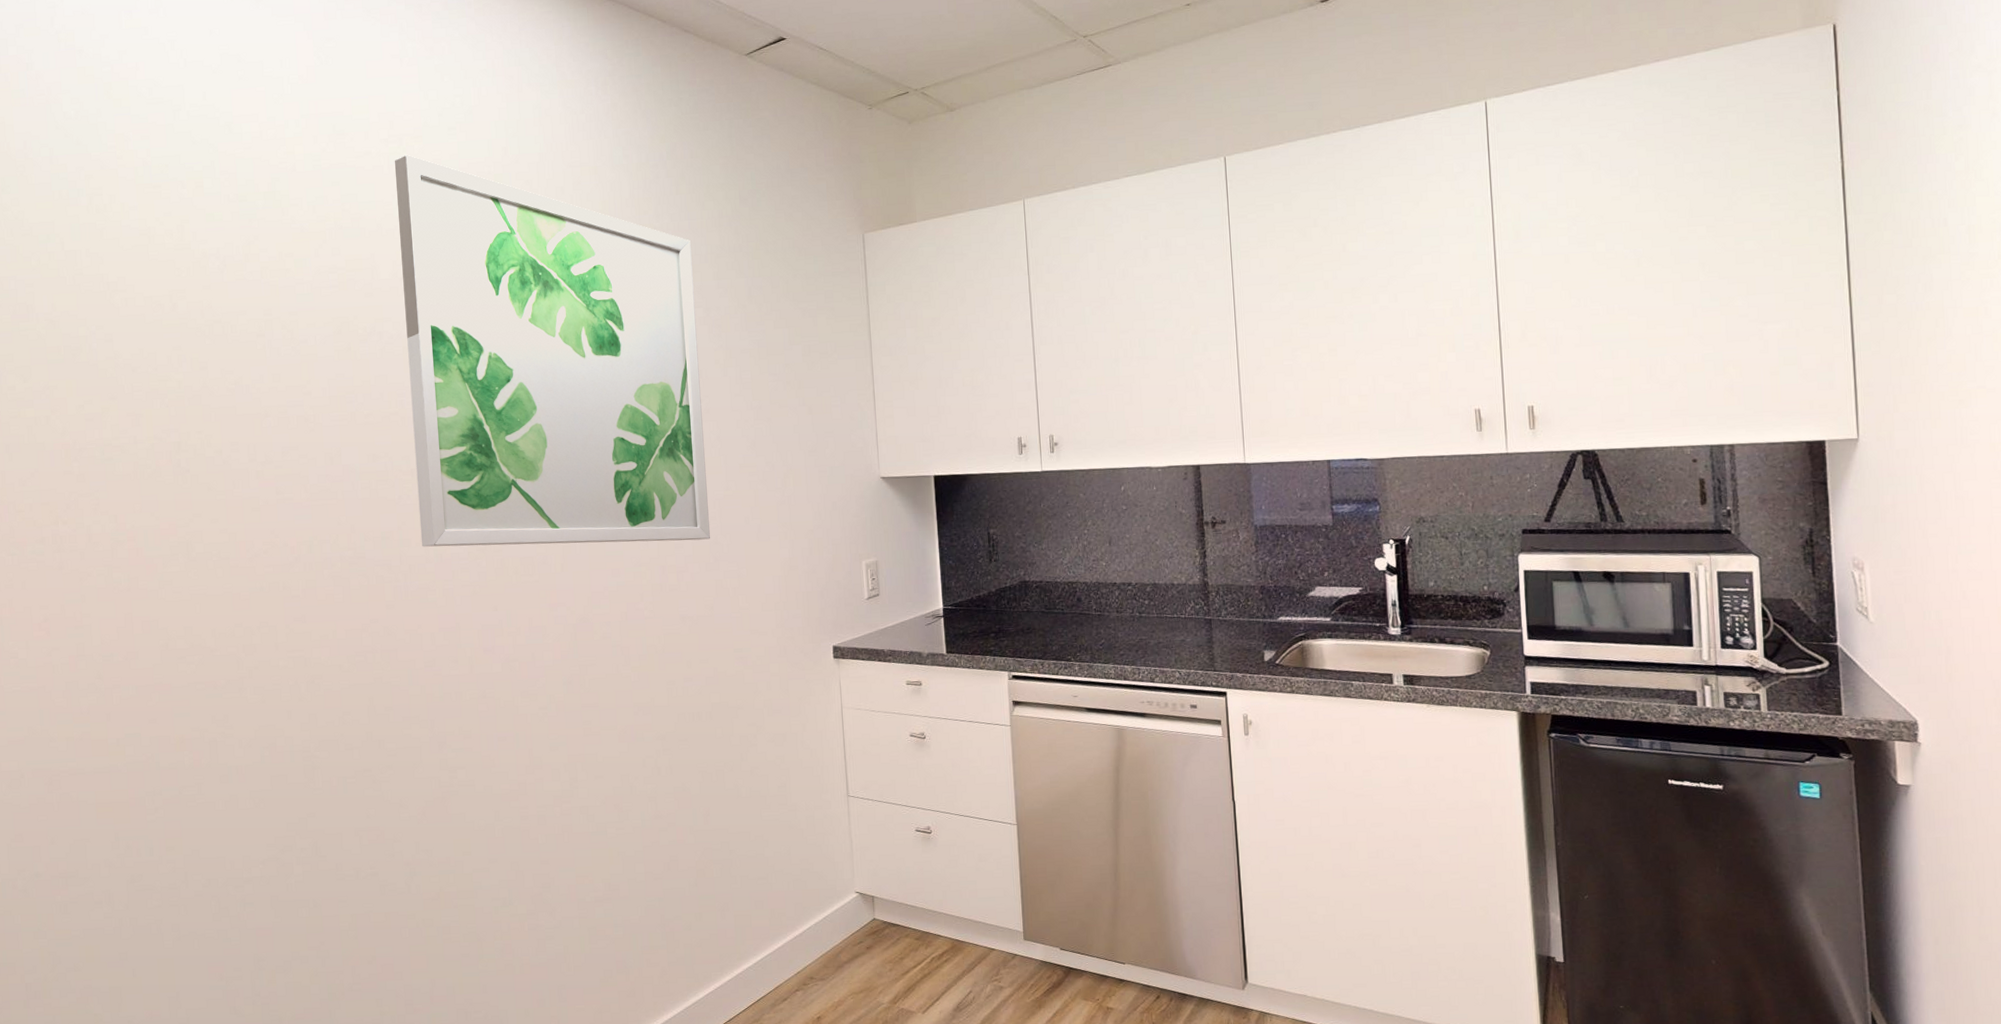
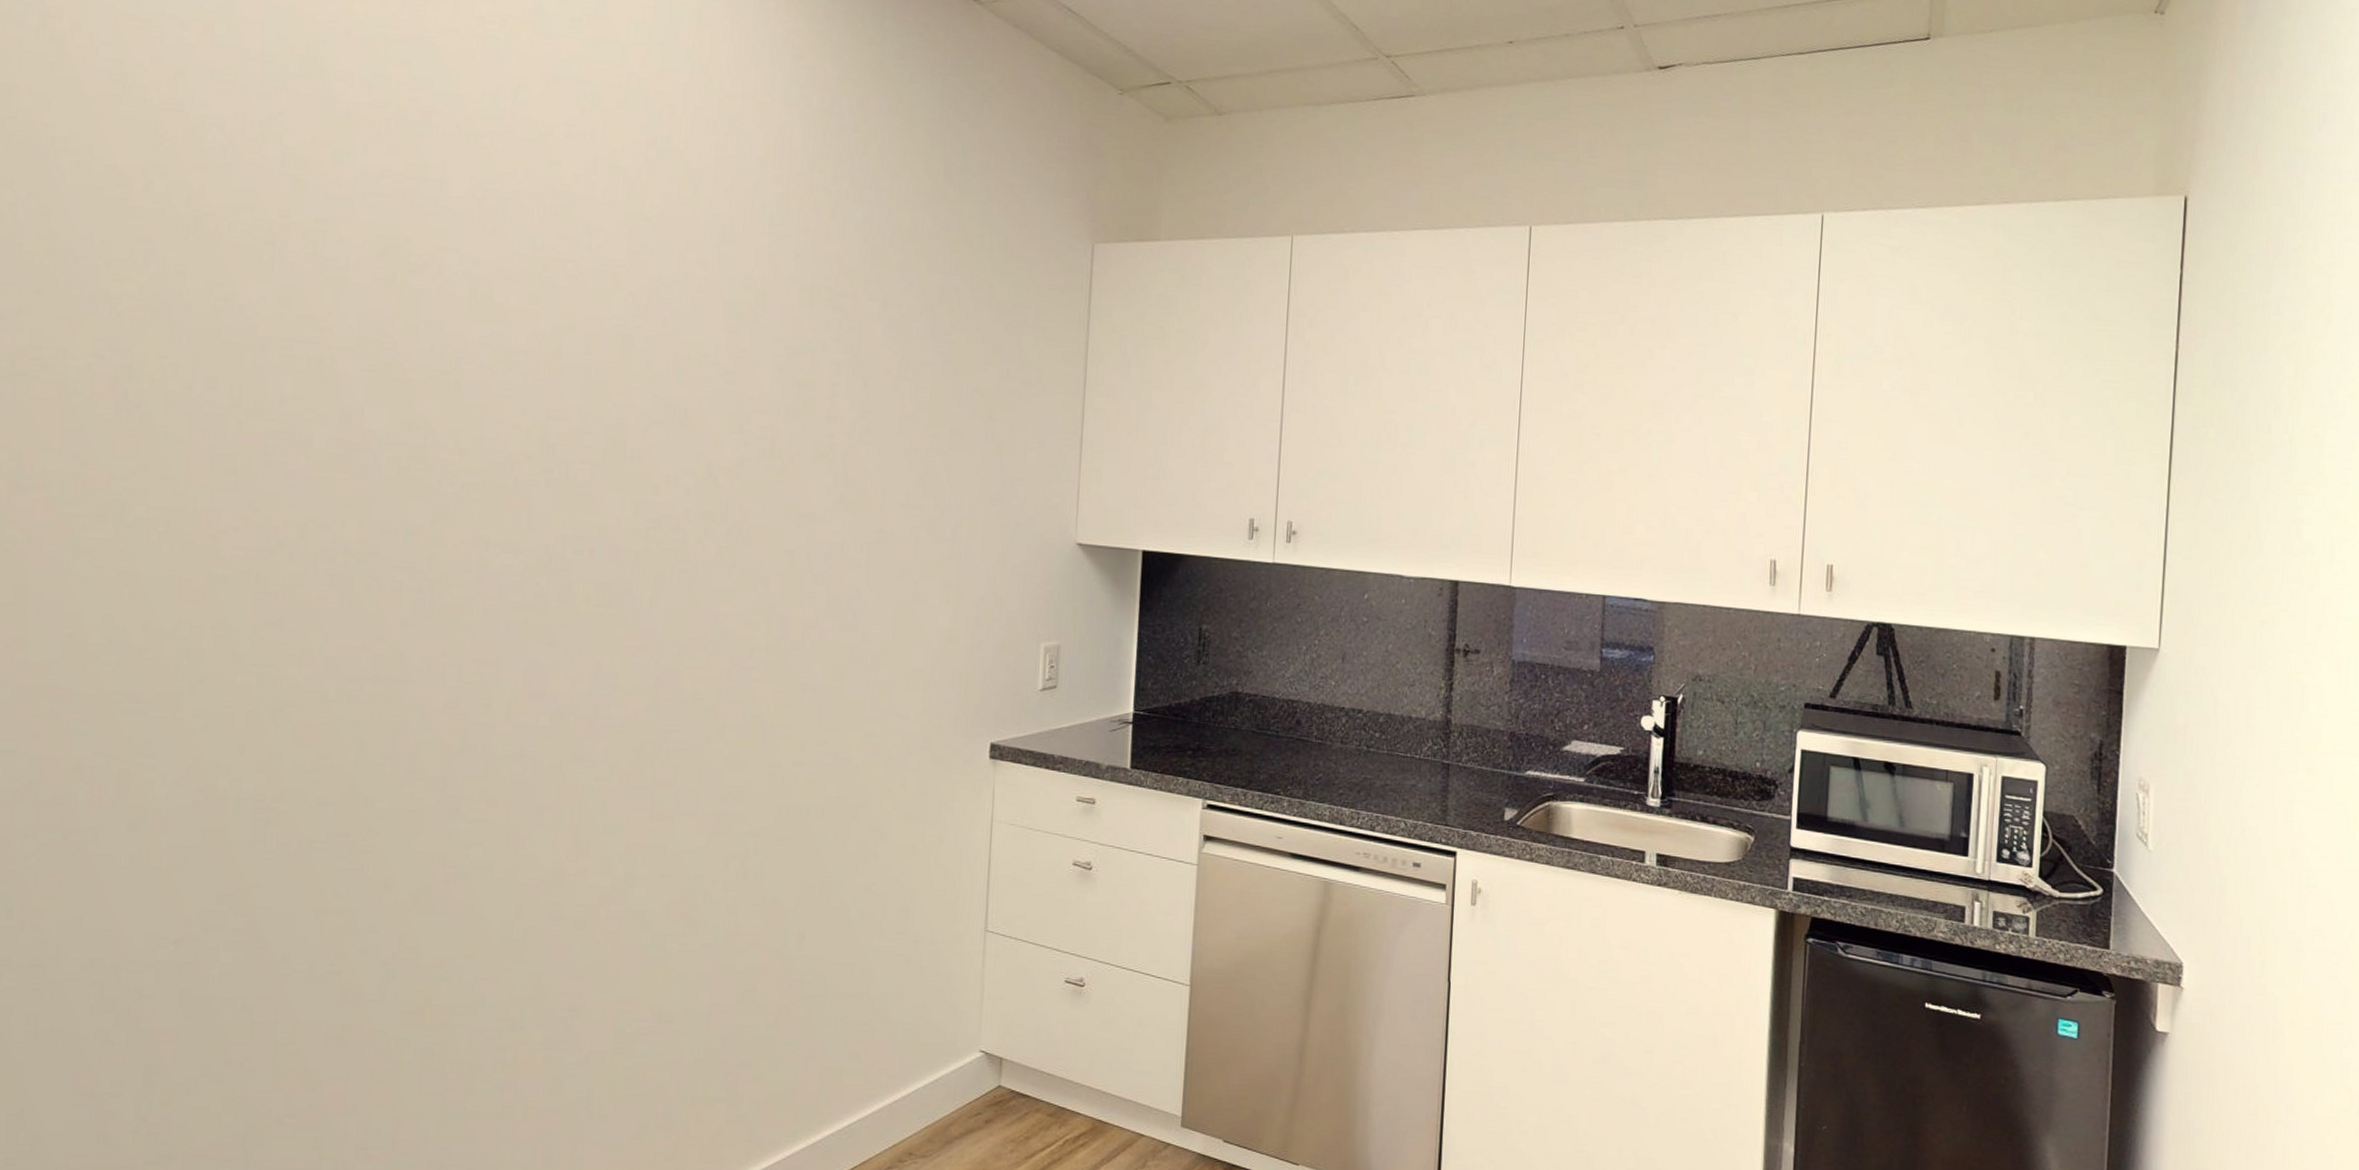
wall art: present [394,154,710,547] -> none [461,41,874,591]

